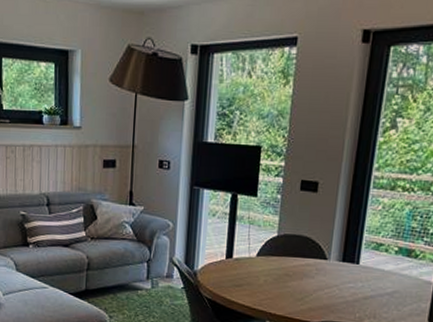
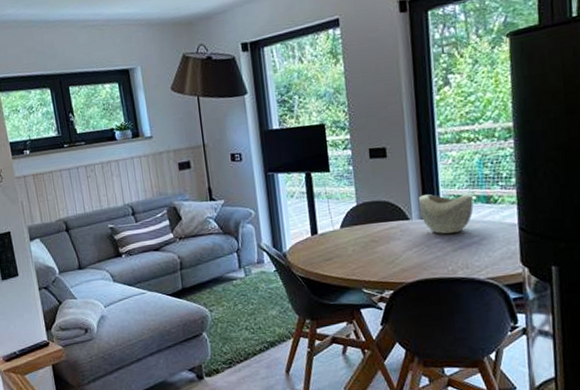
decorative bowl: none [339,237,395,281] -> present [418,193,474,234]

